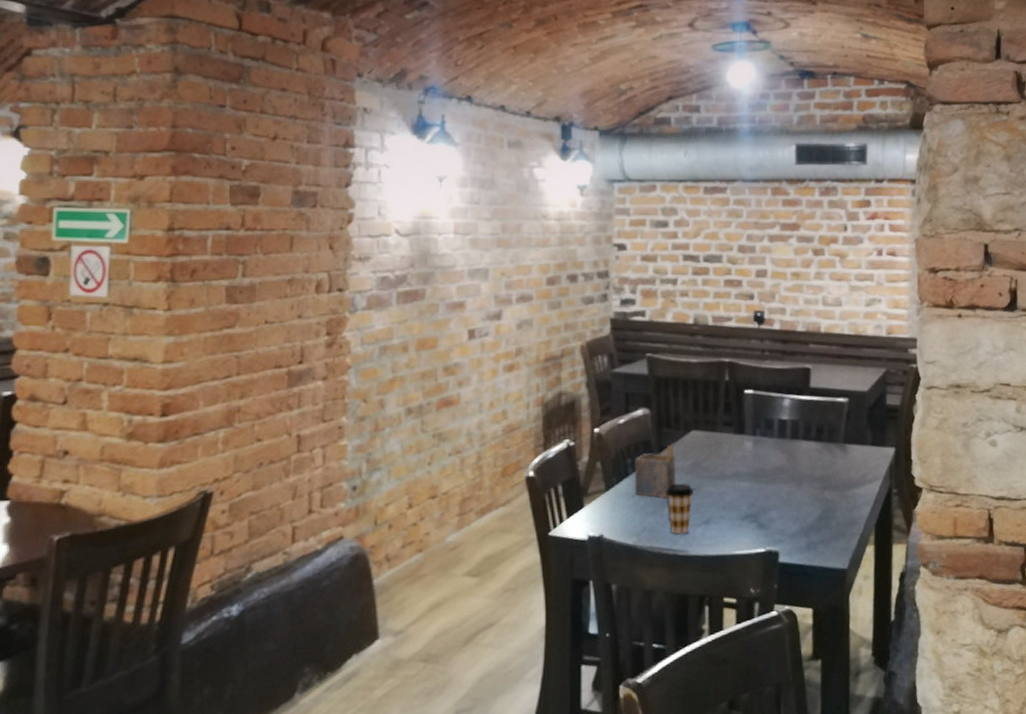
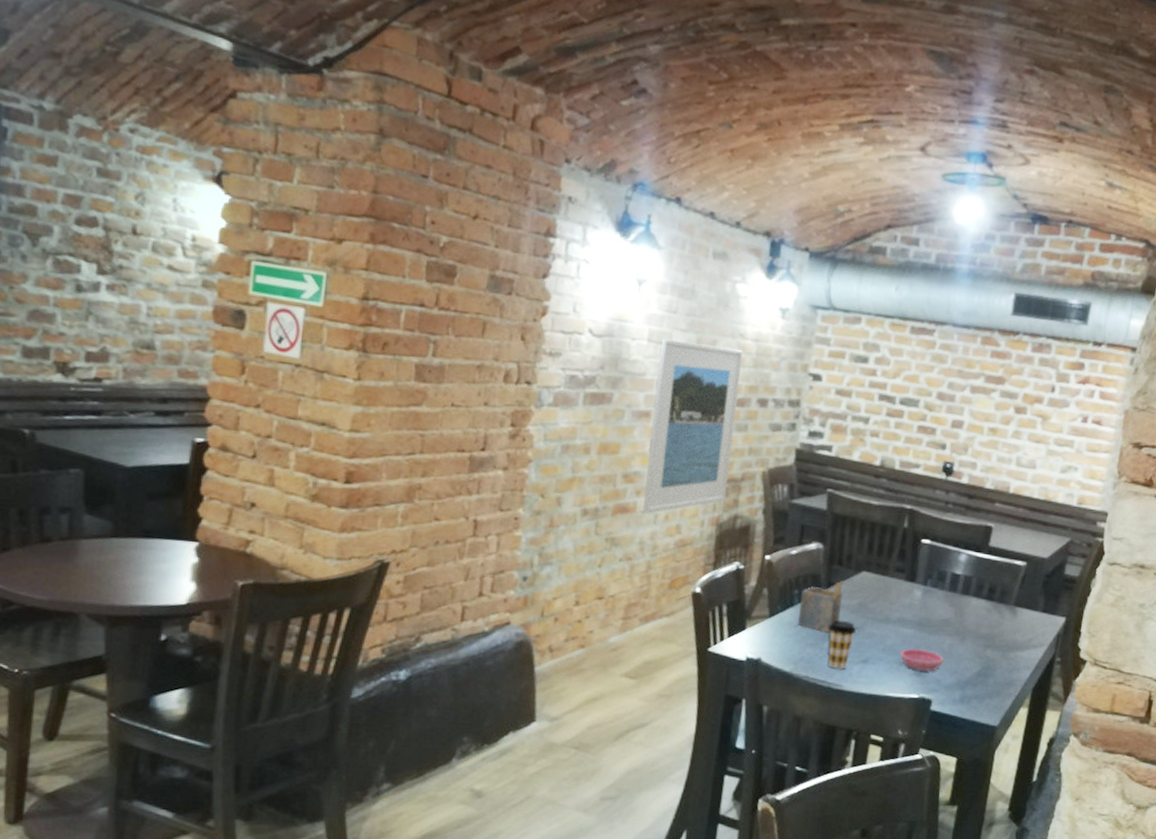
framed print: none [467,229,548,404] -> present [643,338,743,514]
saucer: none [739,500,785,524] -> present [899,648,944,672]

